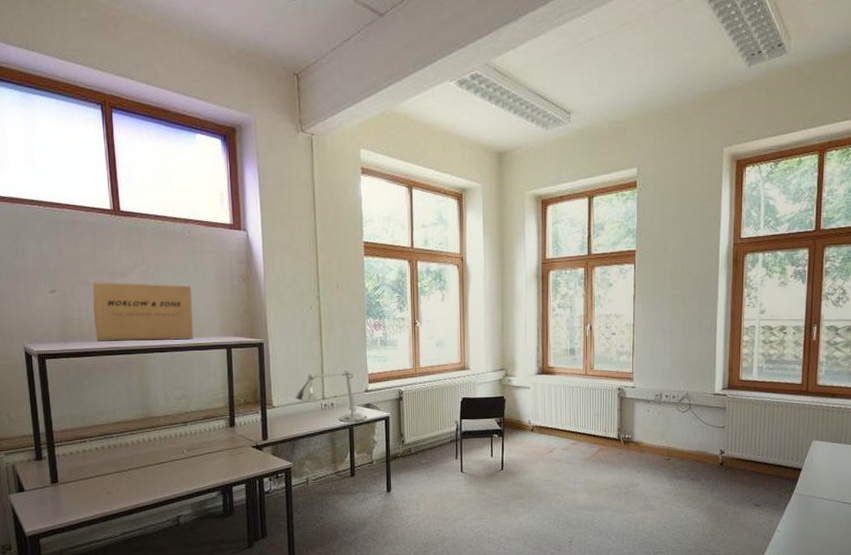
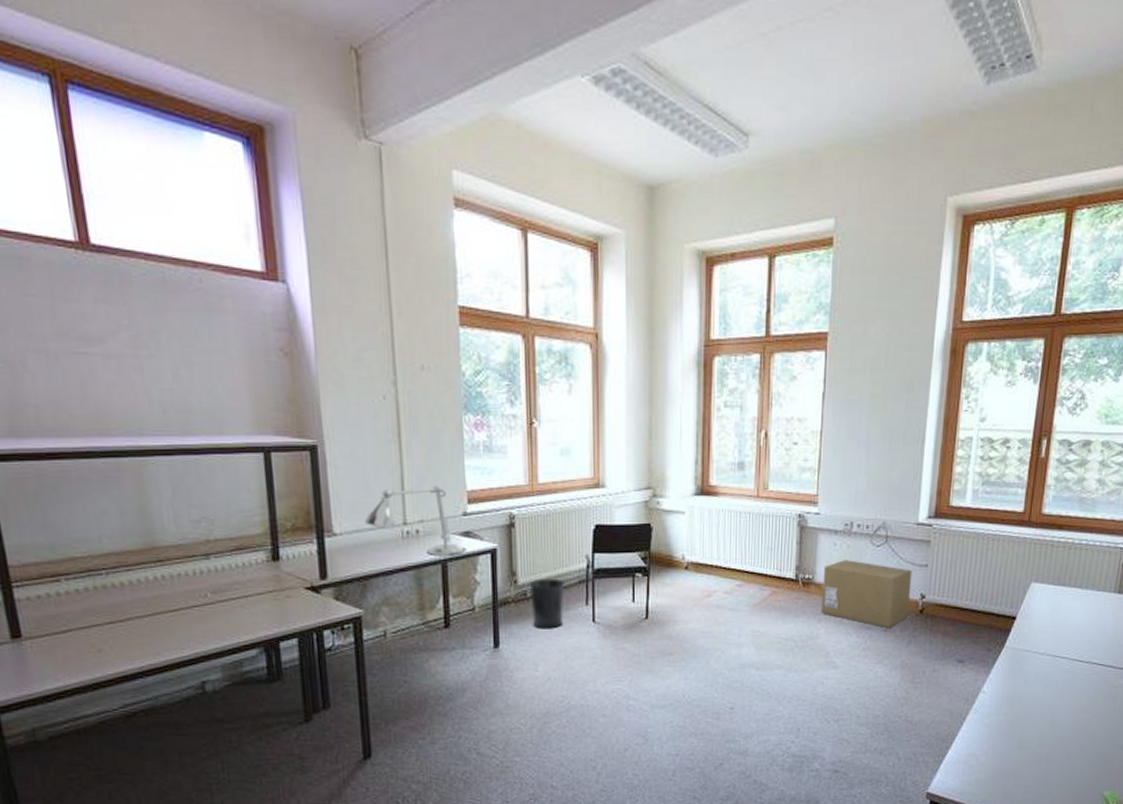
box: present [93,282,193,341] -> none [55,350,214,438]
waste bin: none [413,438,440,478] -> present [529,578,566,629]
box: none [640,423,712,478] -> present [821,560,913,629]

